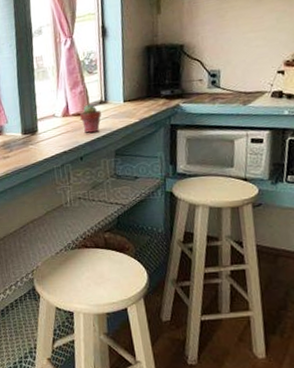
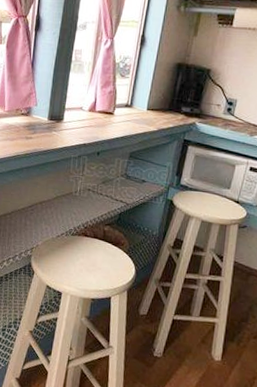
potted succulent: present [80,104,101,133] -> none [105,105,125,132]

